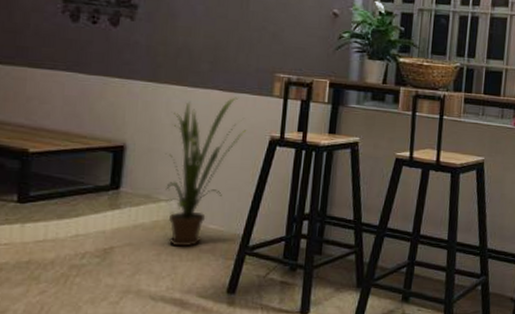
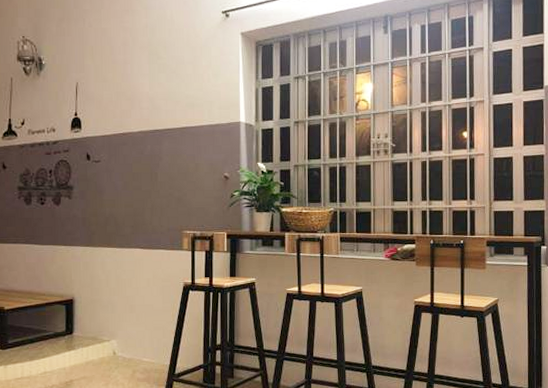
house plant: present [165,97,247,247] -> none [104,253,165,377]

